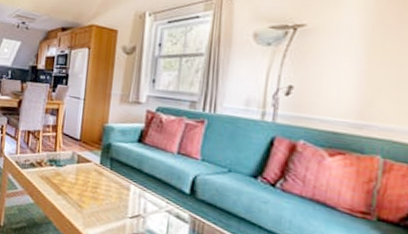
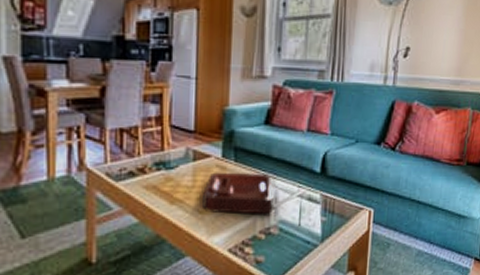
decorative tray: none [81,175,143,221] -> present [202,172,274,214]

